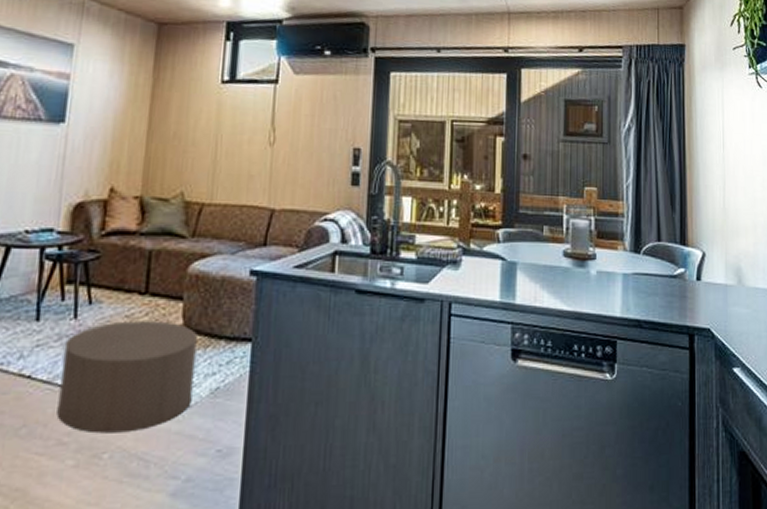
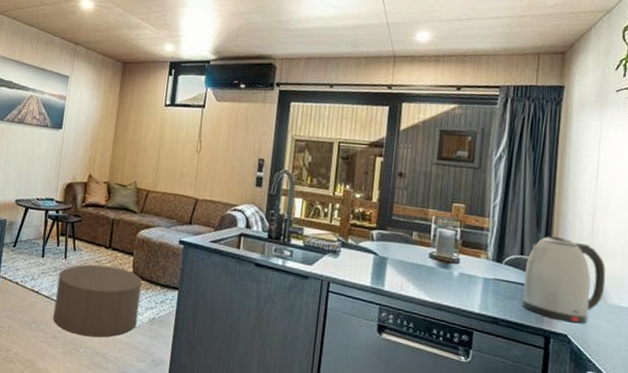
kettle: none [663,216,741,314] -> present [522,236,606,324]

